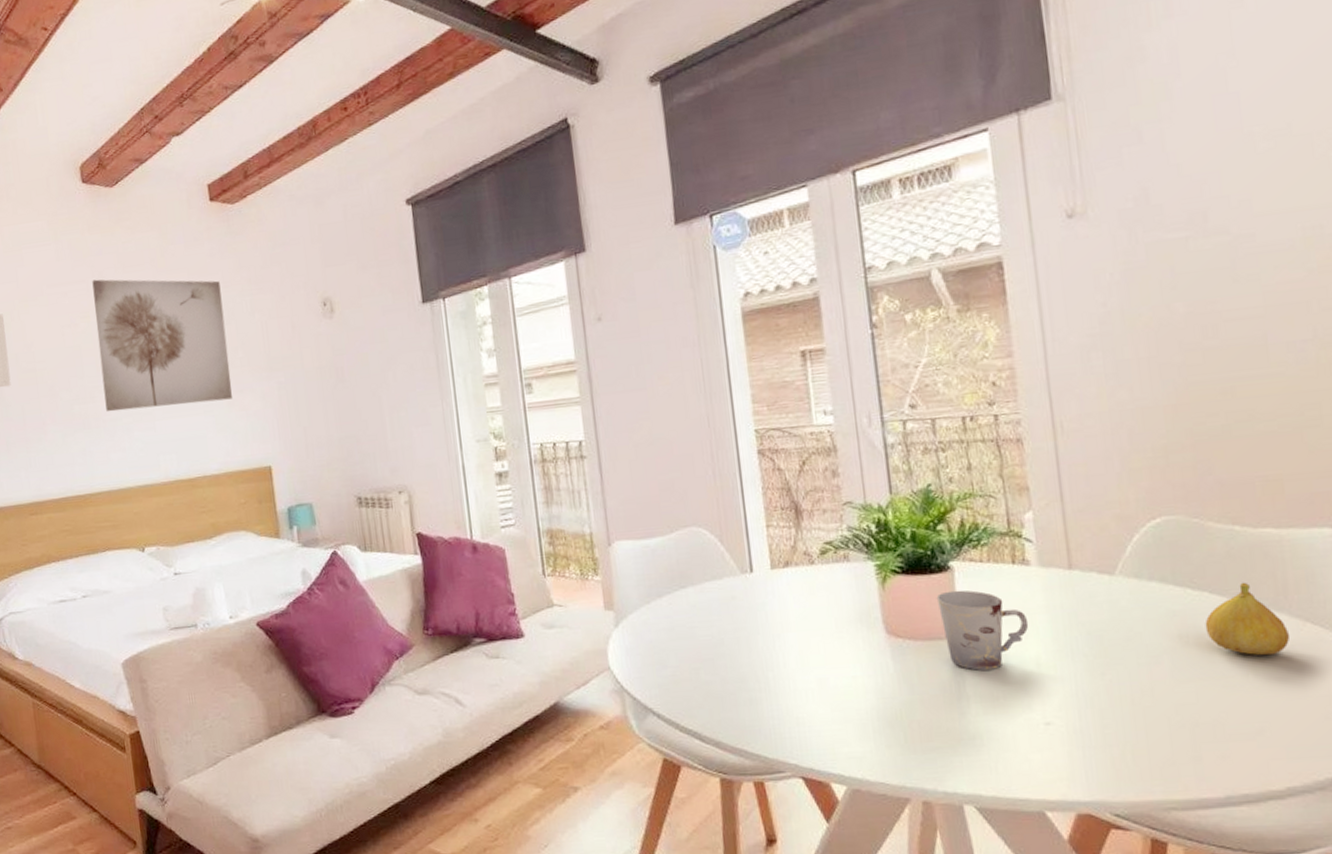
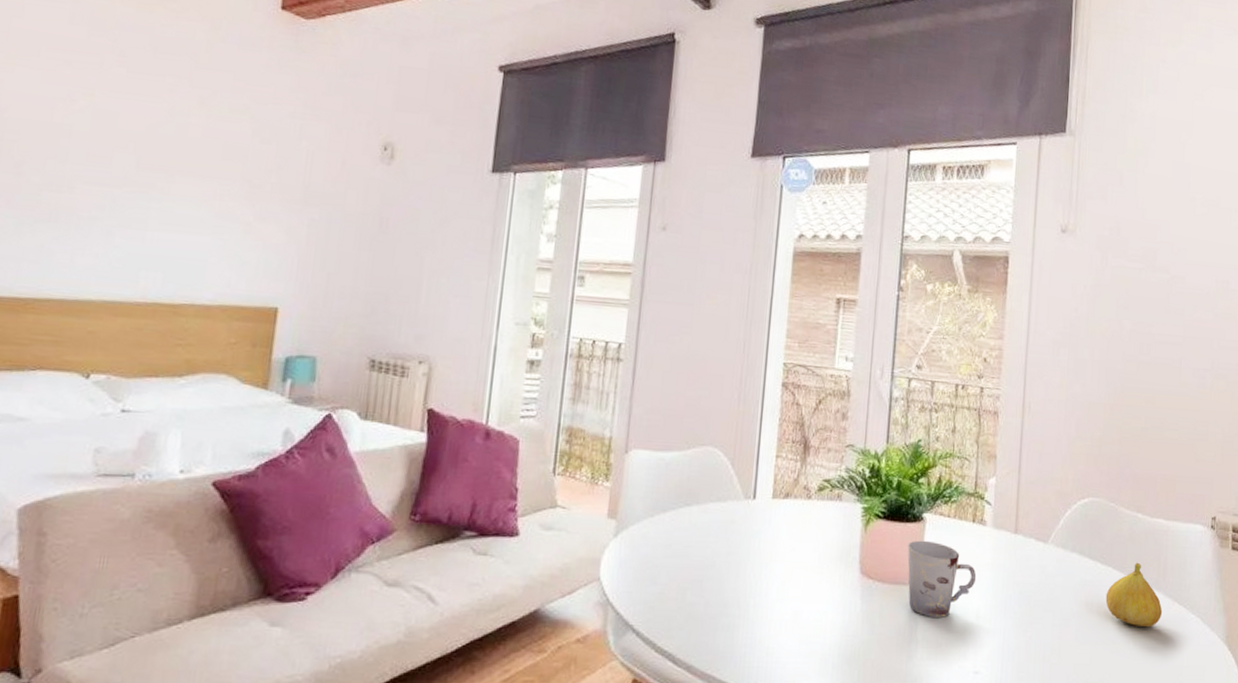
wall art: present [92,279,233,412] -> none [85,55,270,225]

